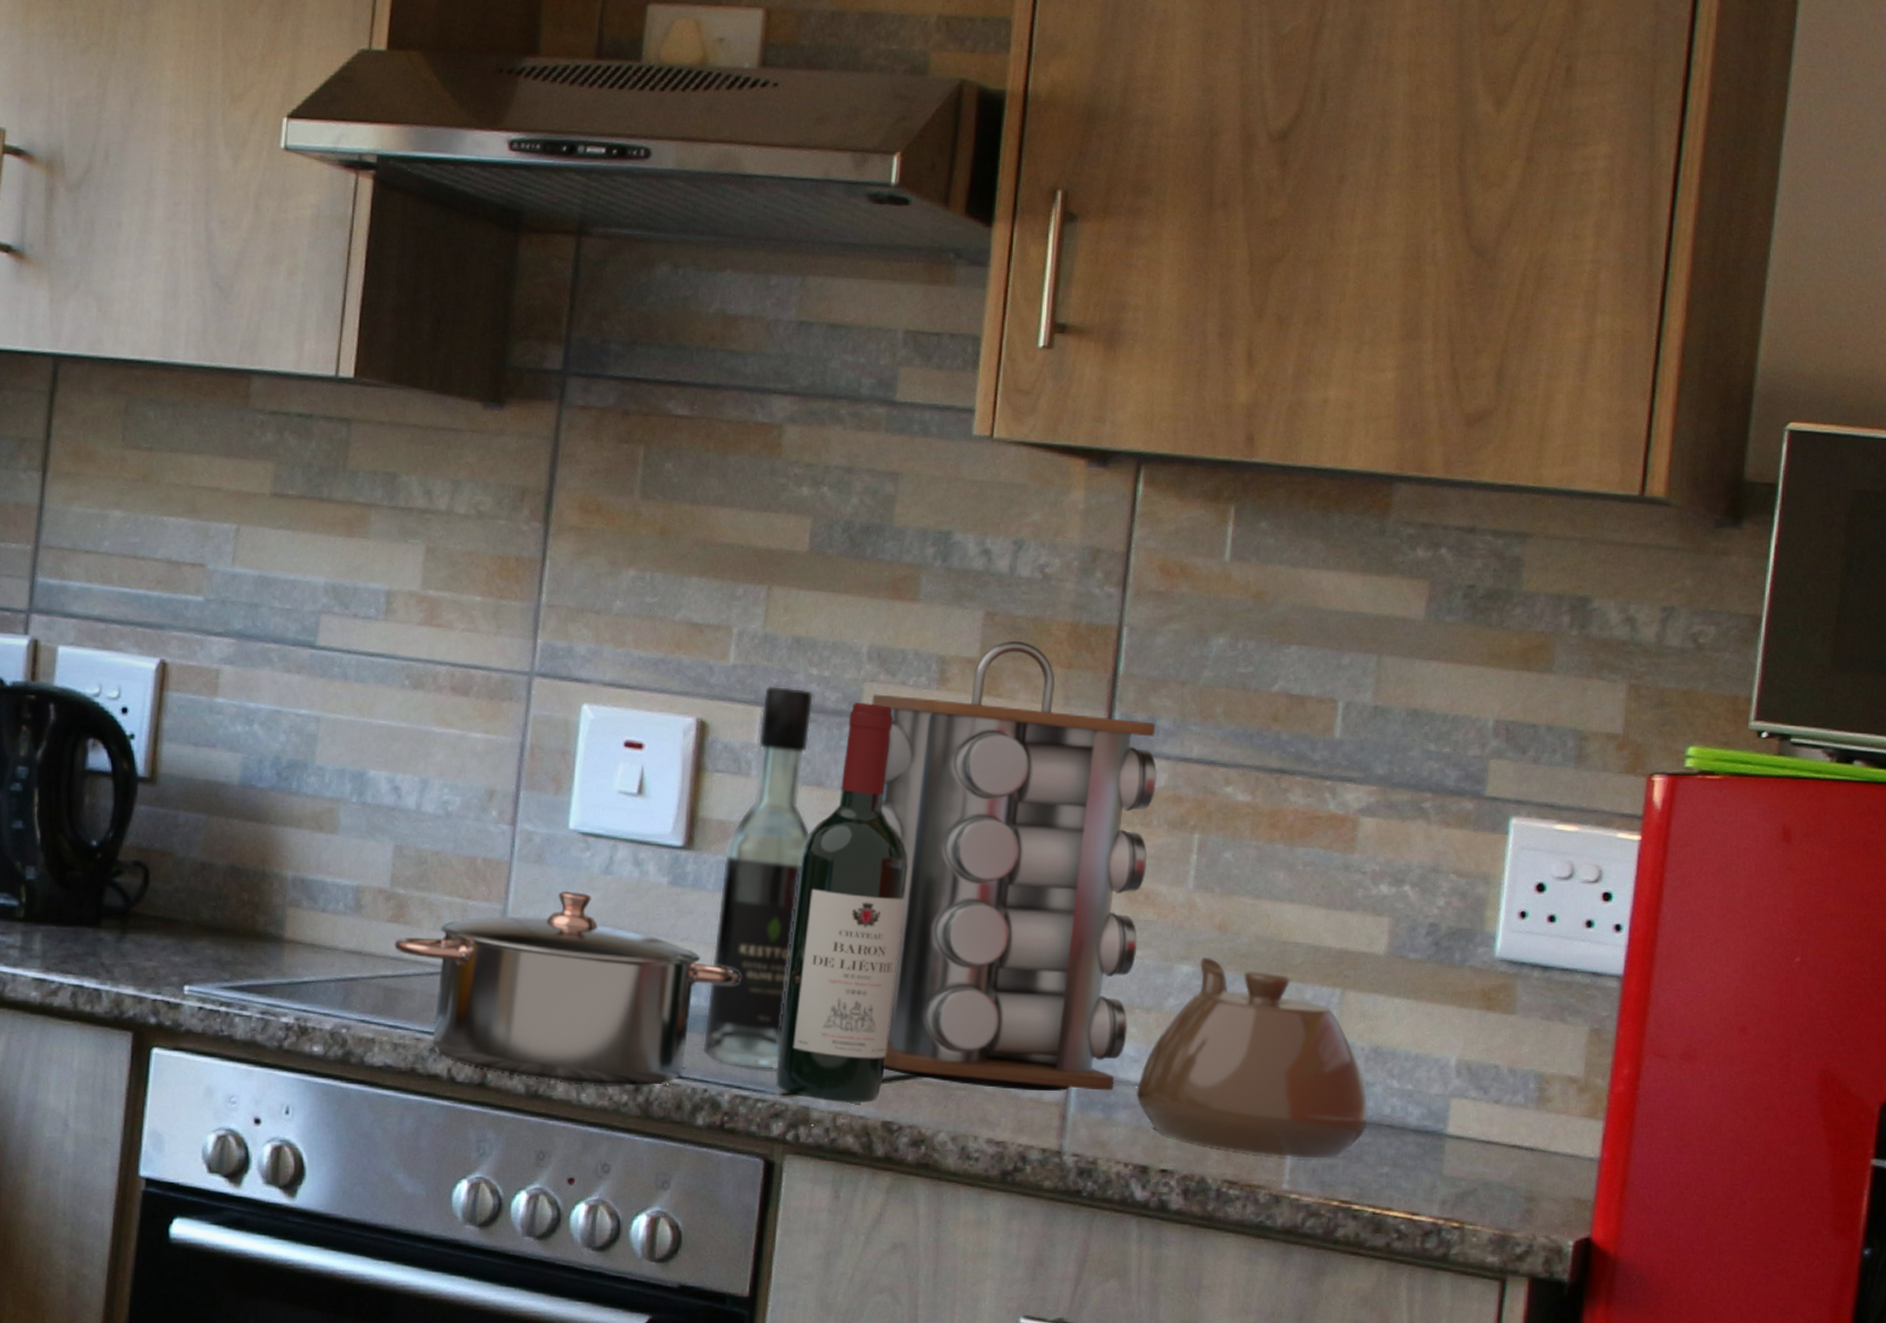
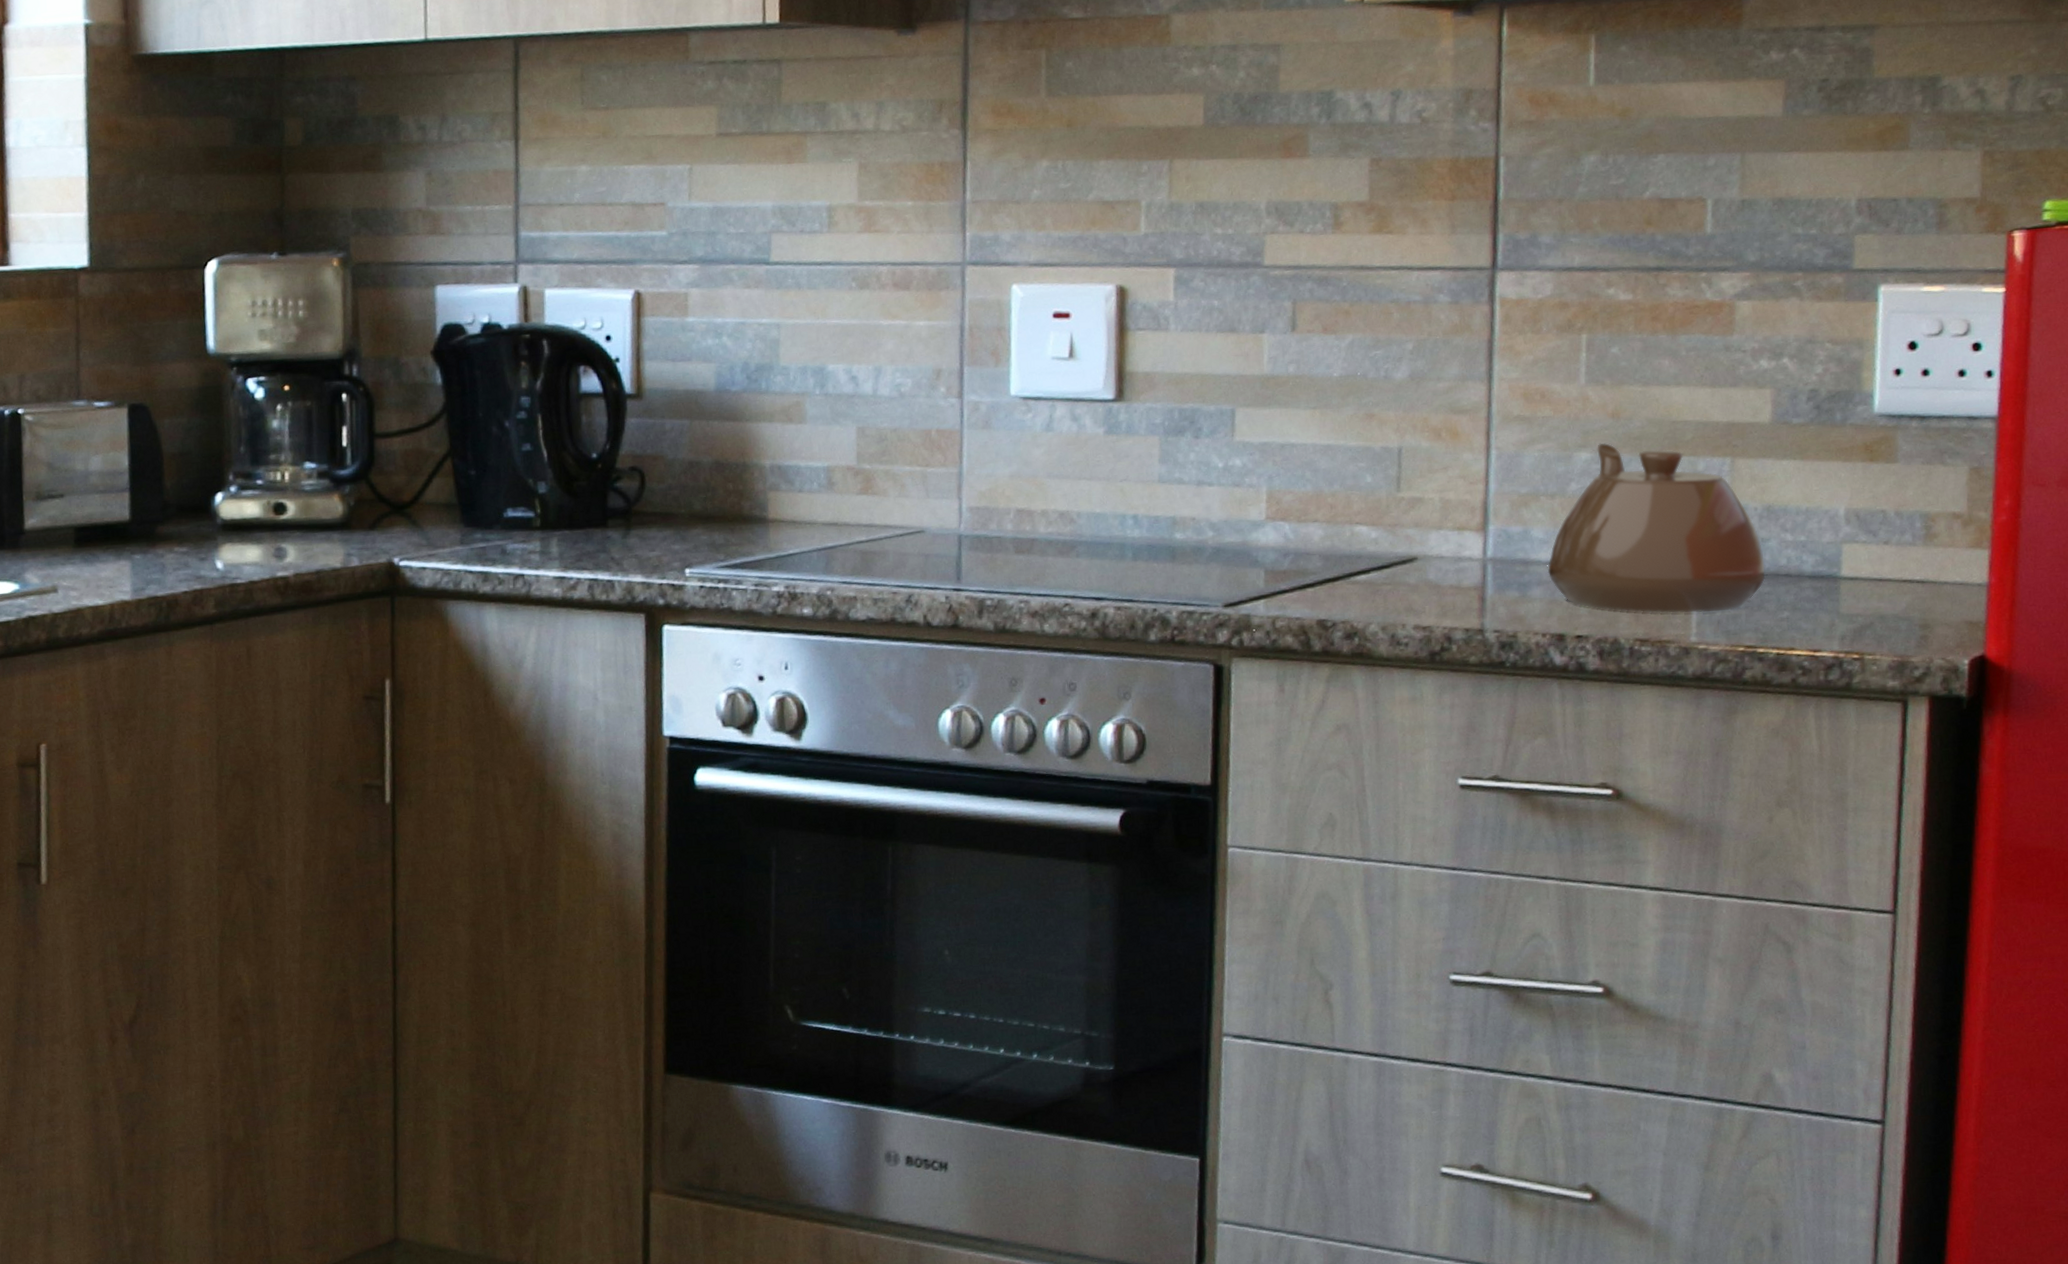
cooking pot: present [394,890,740,1086] -> none [865,449,1177,616]
bottle: present [703,685,814,1070] -> none [1148,247,1228,587]
wine bottle: present [776,703,908,1104] -> none [1216,253,1321,608]
spice rack: present [872,640,1157,1091] -> none [1273,181,1543,581]

